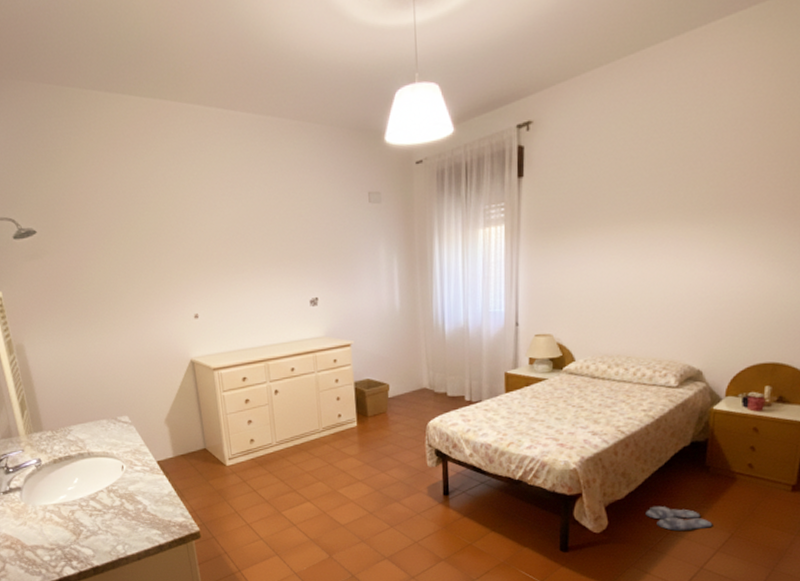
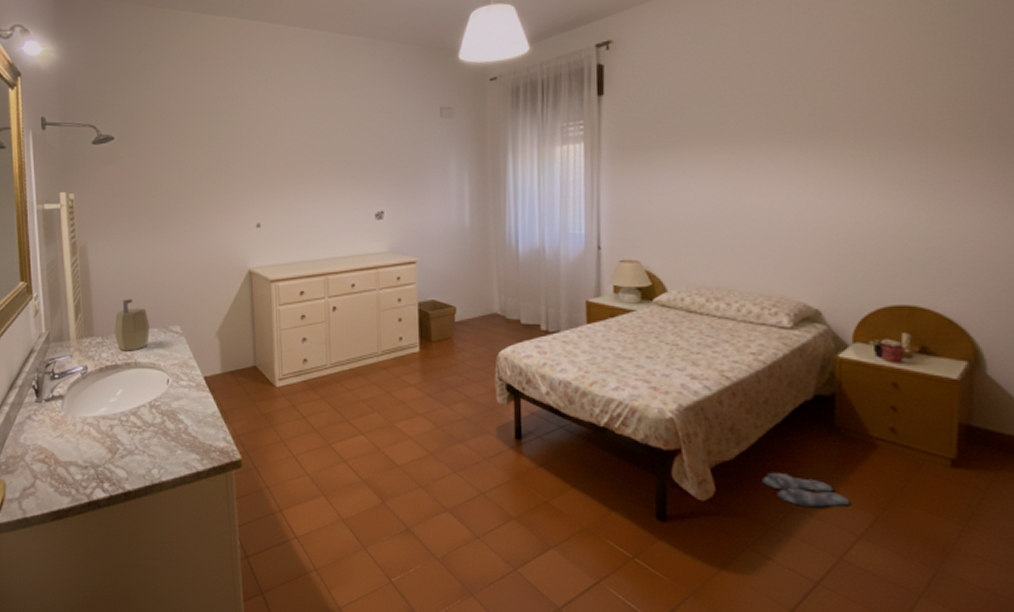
soap dispenser: none [62,393,99,443] -> present [114,299,150,351]

